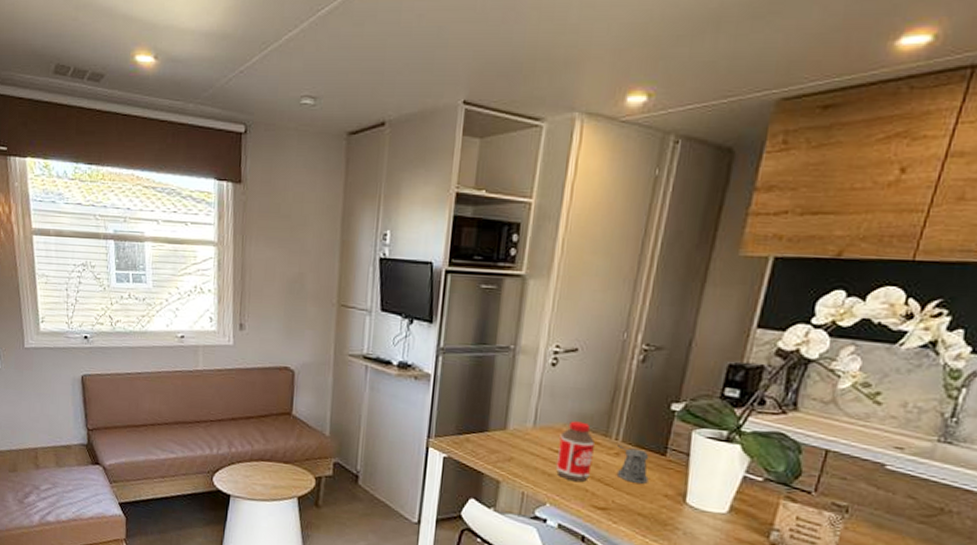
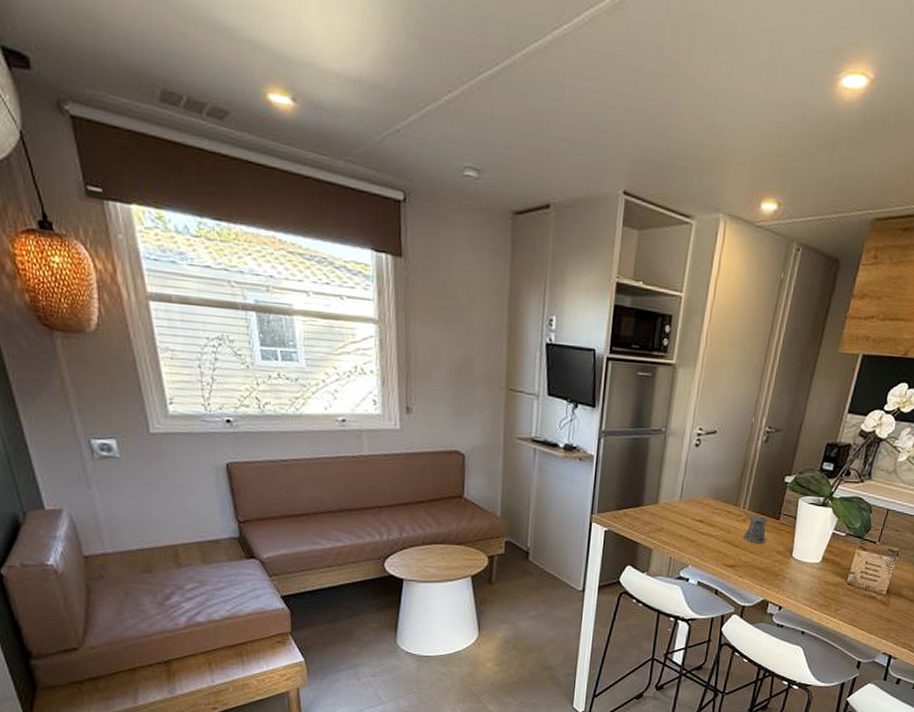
bottle: present [555,421,595,482] -> none [697,494,727,546]

